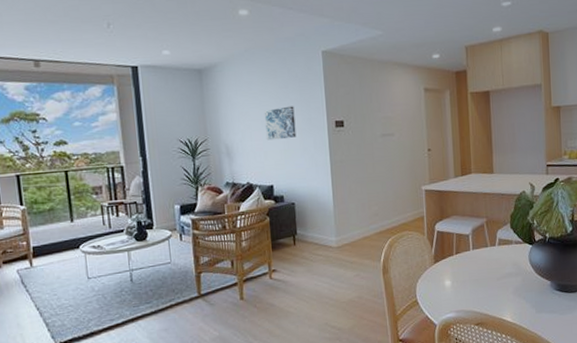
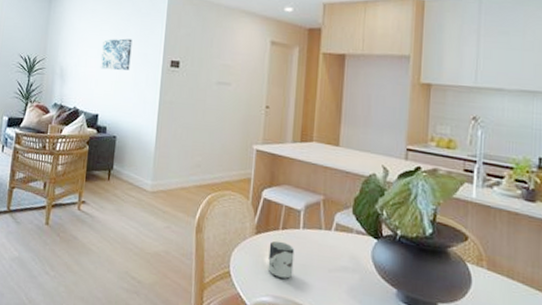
cup: none [447,264,469,296] -> present [267,240,295,280]

